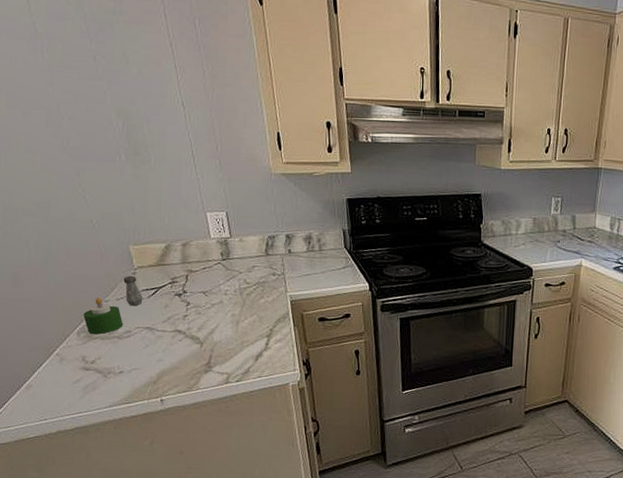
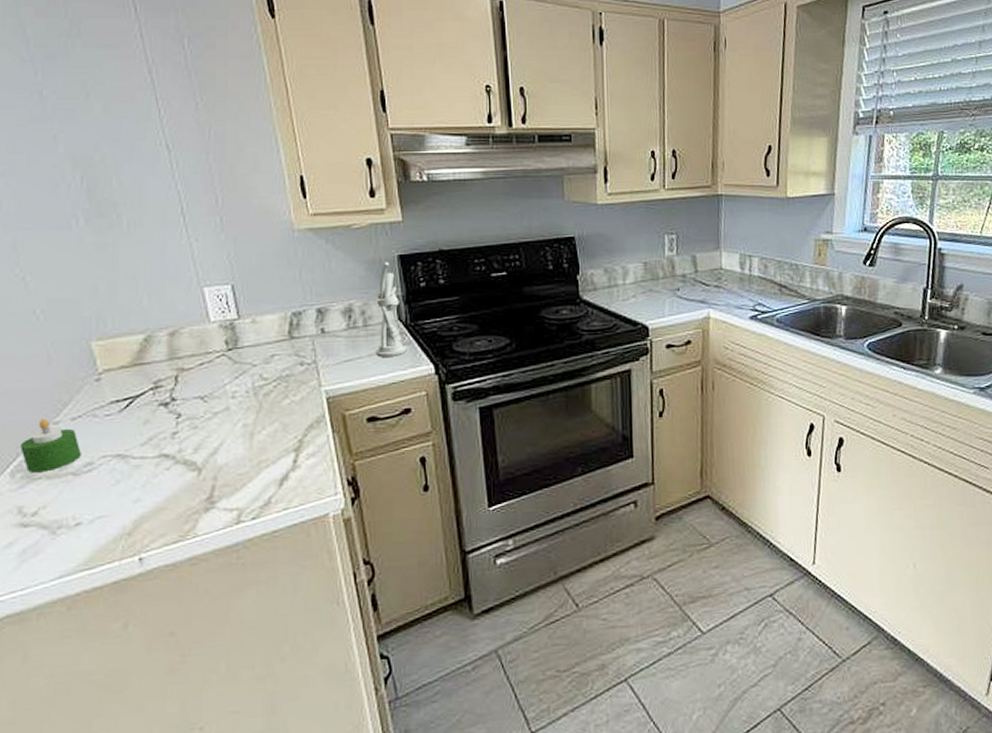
salt shaker: present [123,276,143,306] -> none [82,384,112,427]
utensil holder: none [327,203,350,275] -> present [376,262,407,357]

